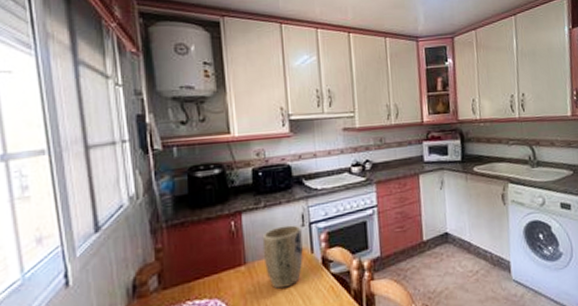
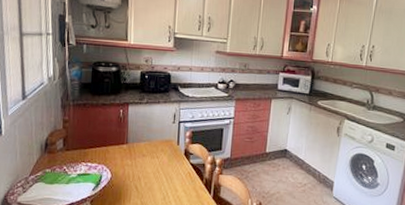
plant pot: present [262,225,303,289] -> none [141,120,172,167]

